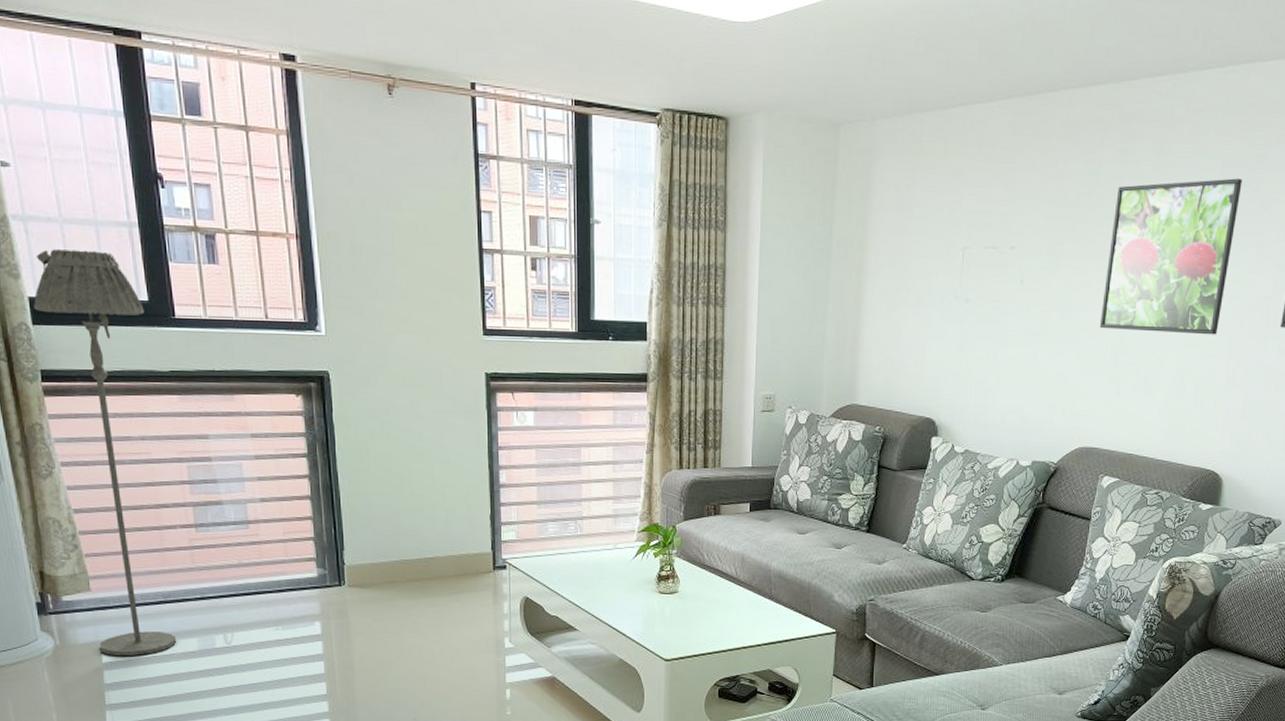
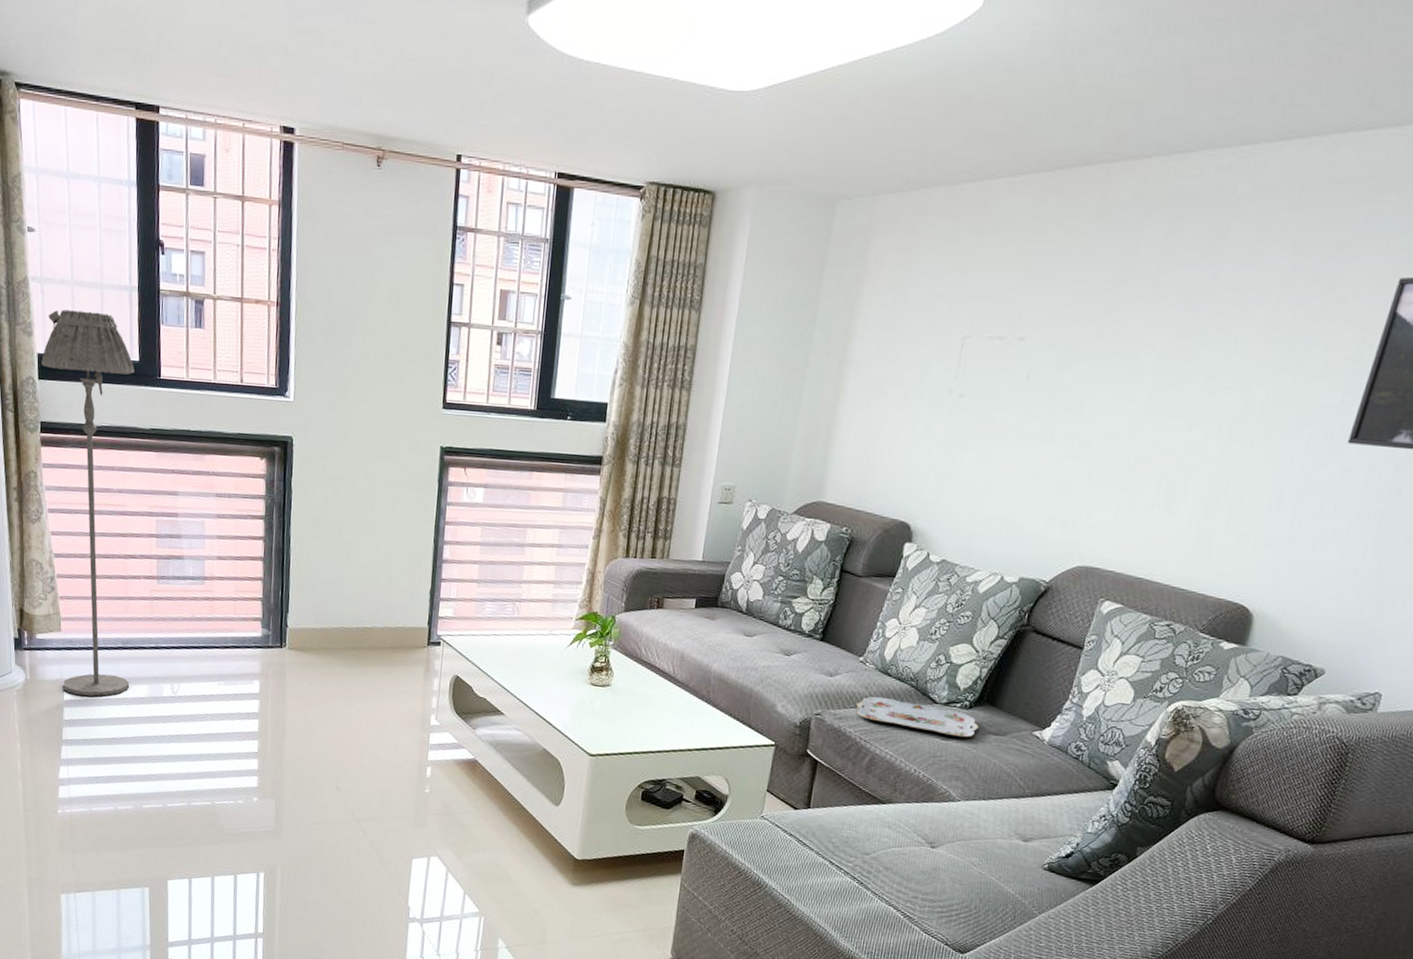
serving tray: none [904,578,1012,608] -> present [856,696,980,738]
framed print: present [1099,178,1243,335] -> none [1117,267,1316,448]

